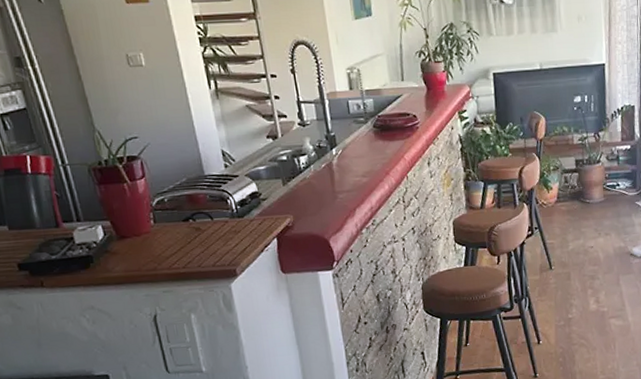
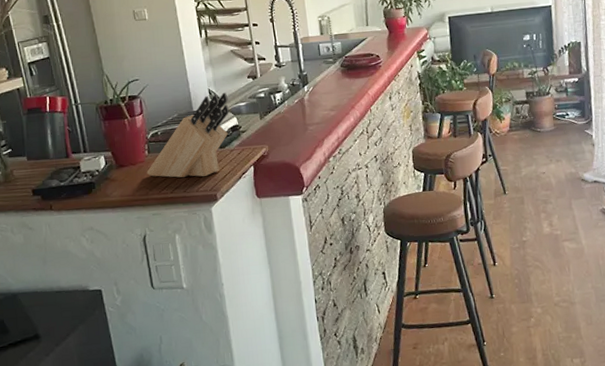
knife block: none [153,154,247,251] -> present [146,92,230,178]

